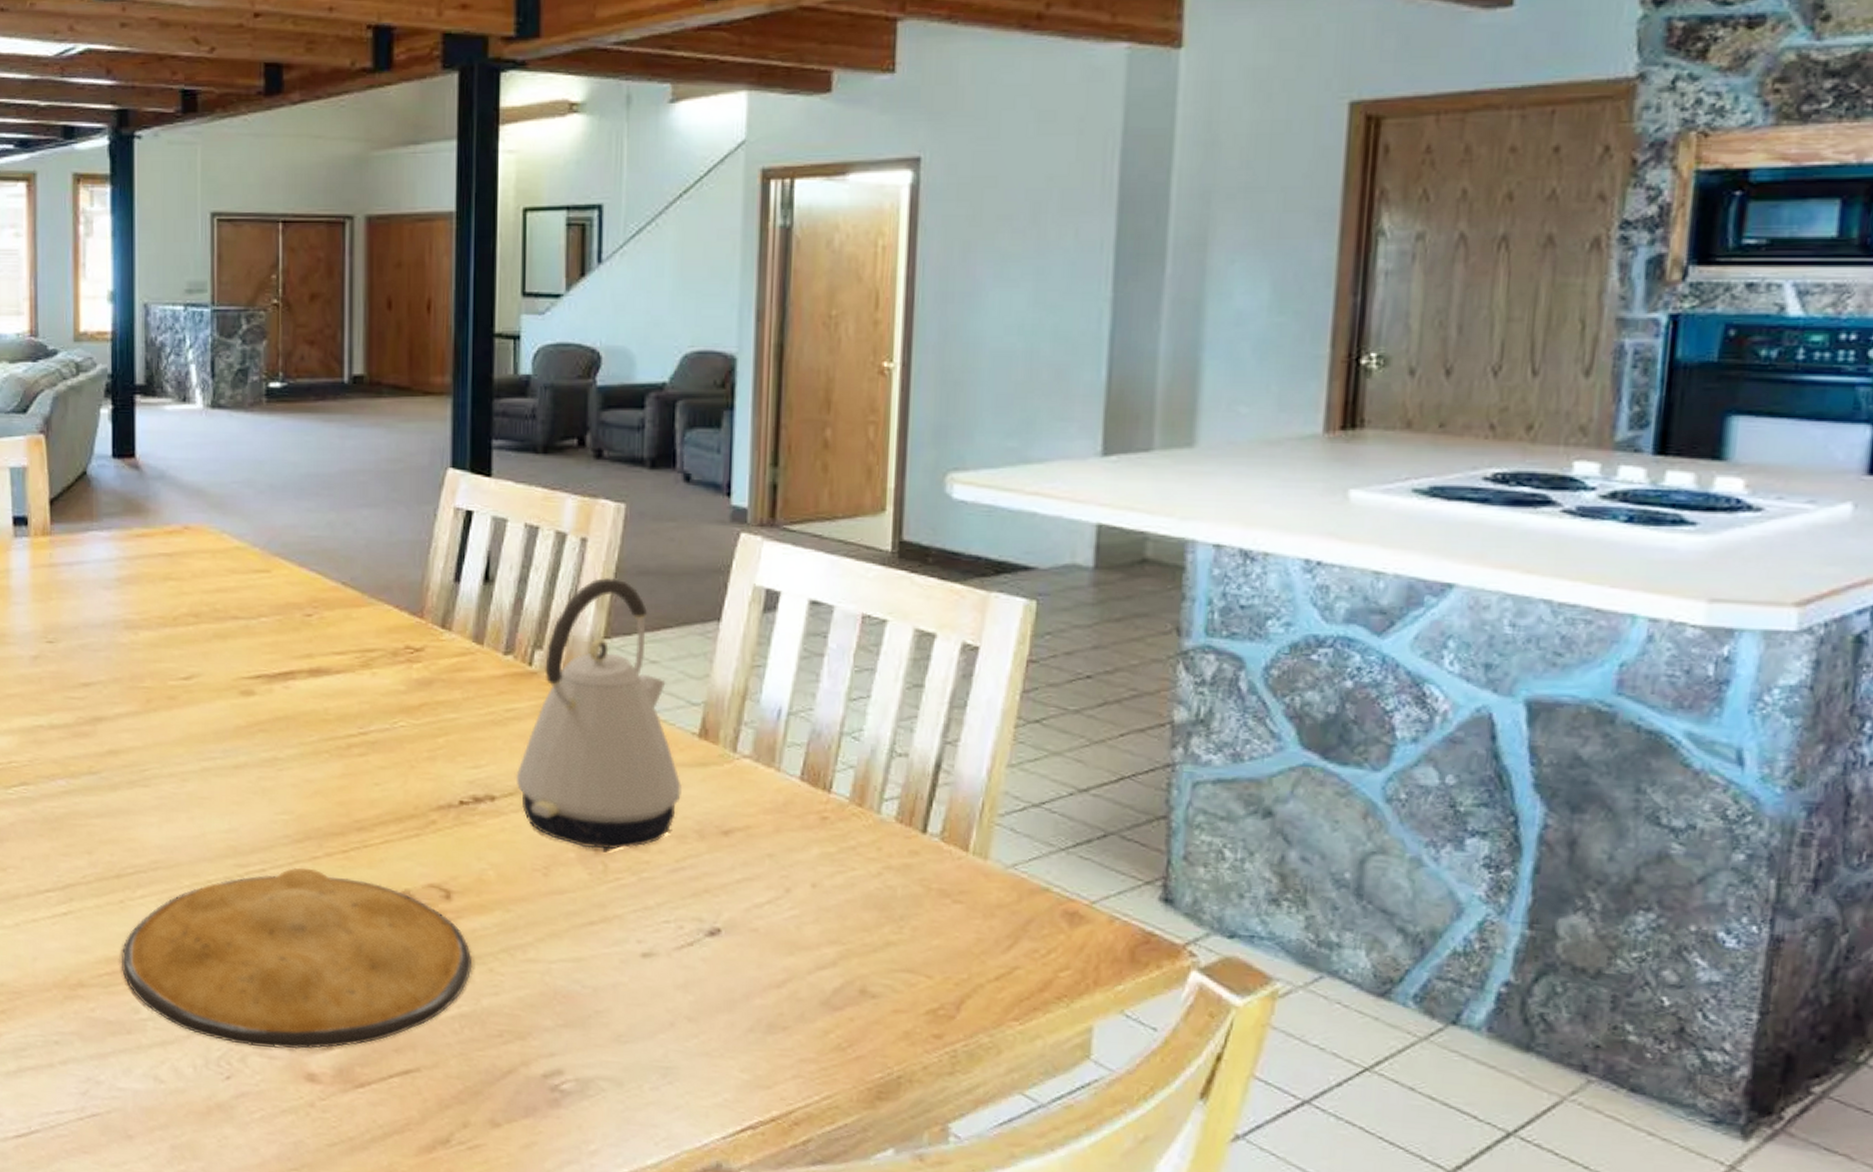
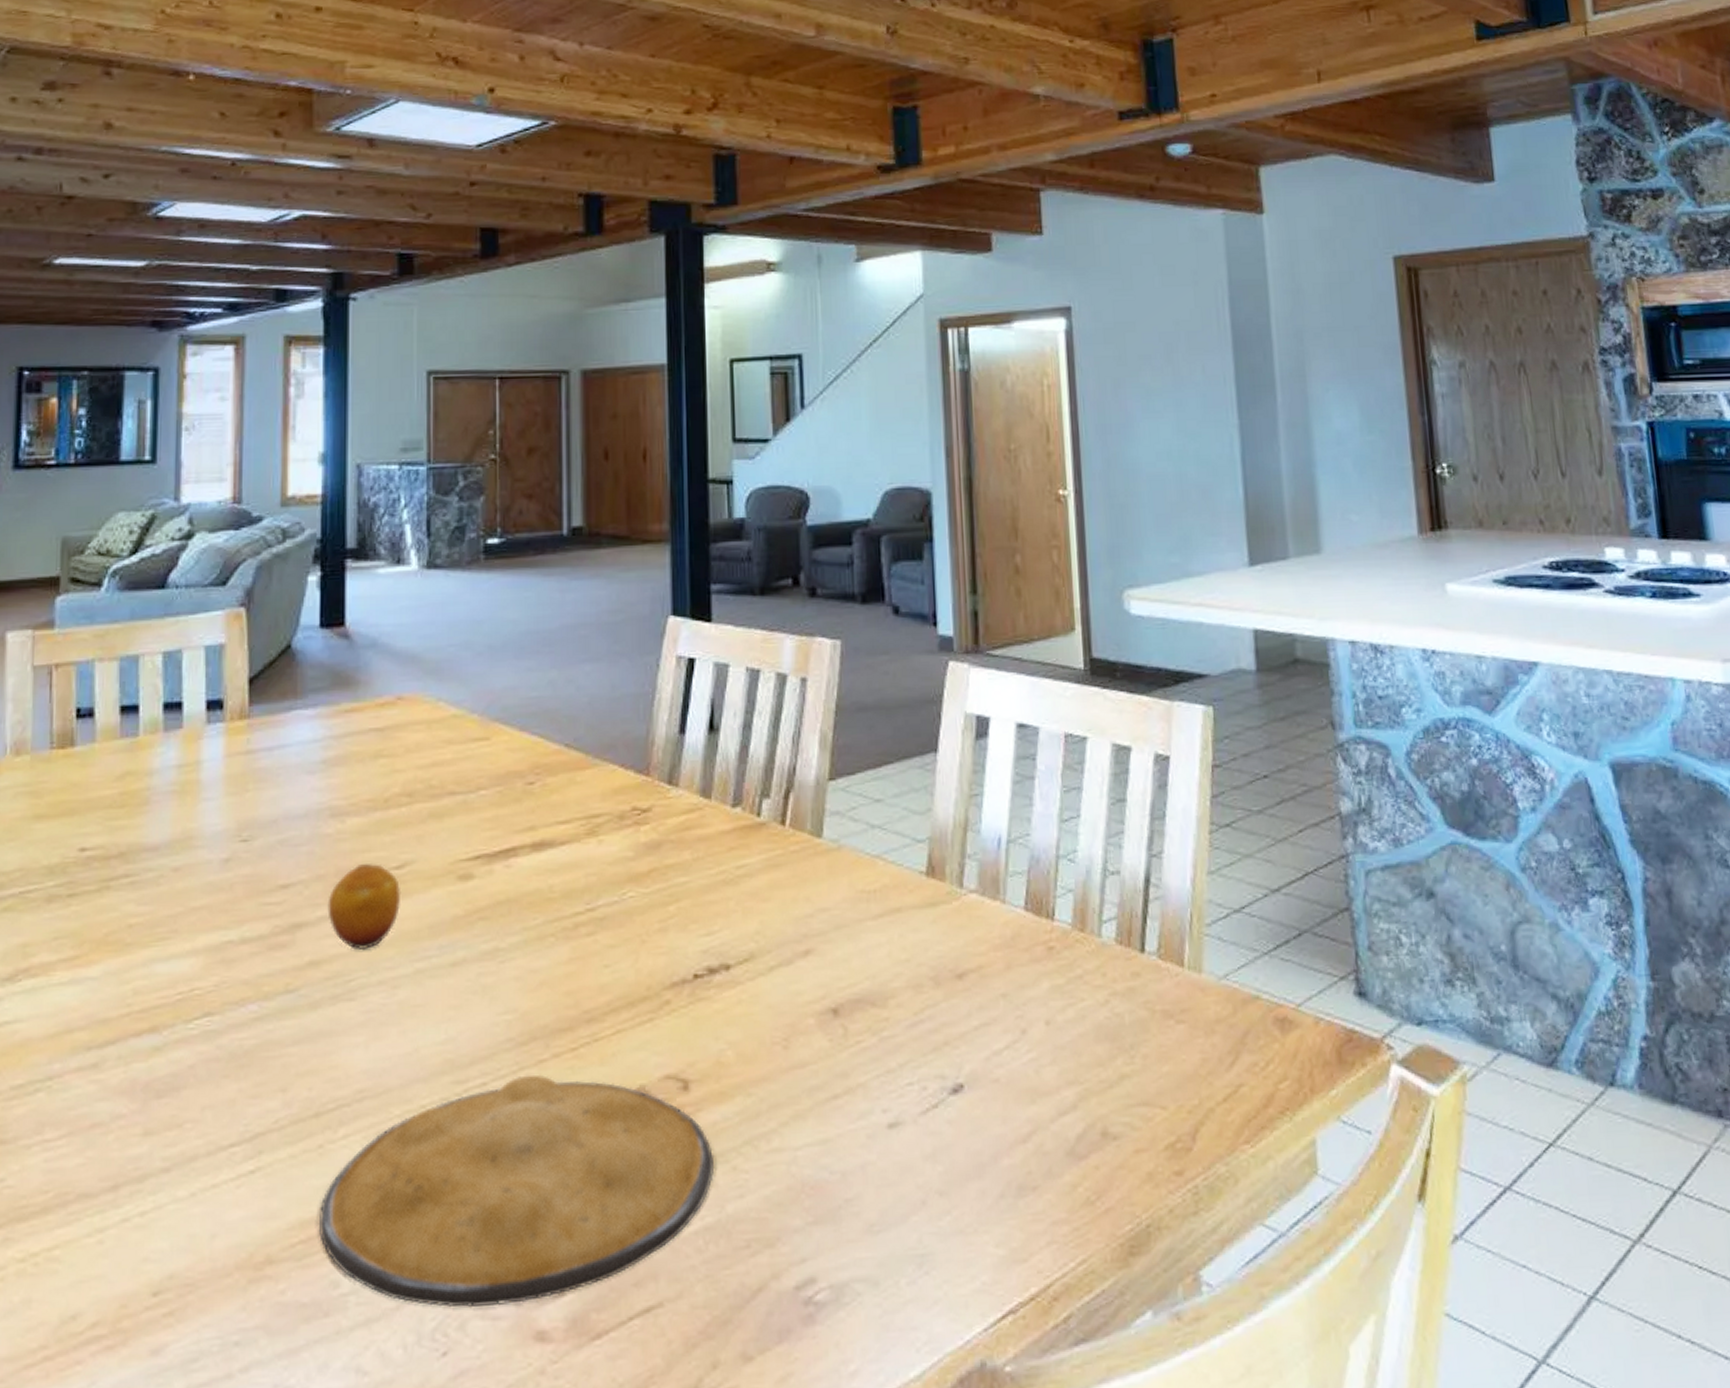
fruit: none [124,672,189,747] -> present [327,864,401,951]
kettle: present [515,577,682,849] -> none [750,716,914,1012]

